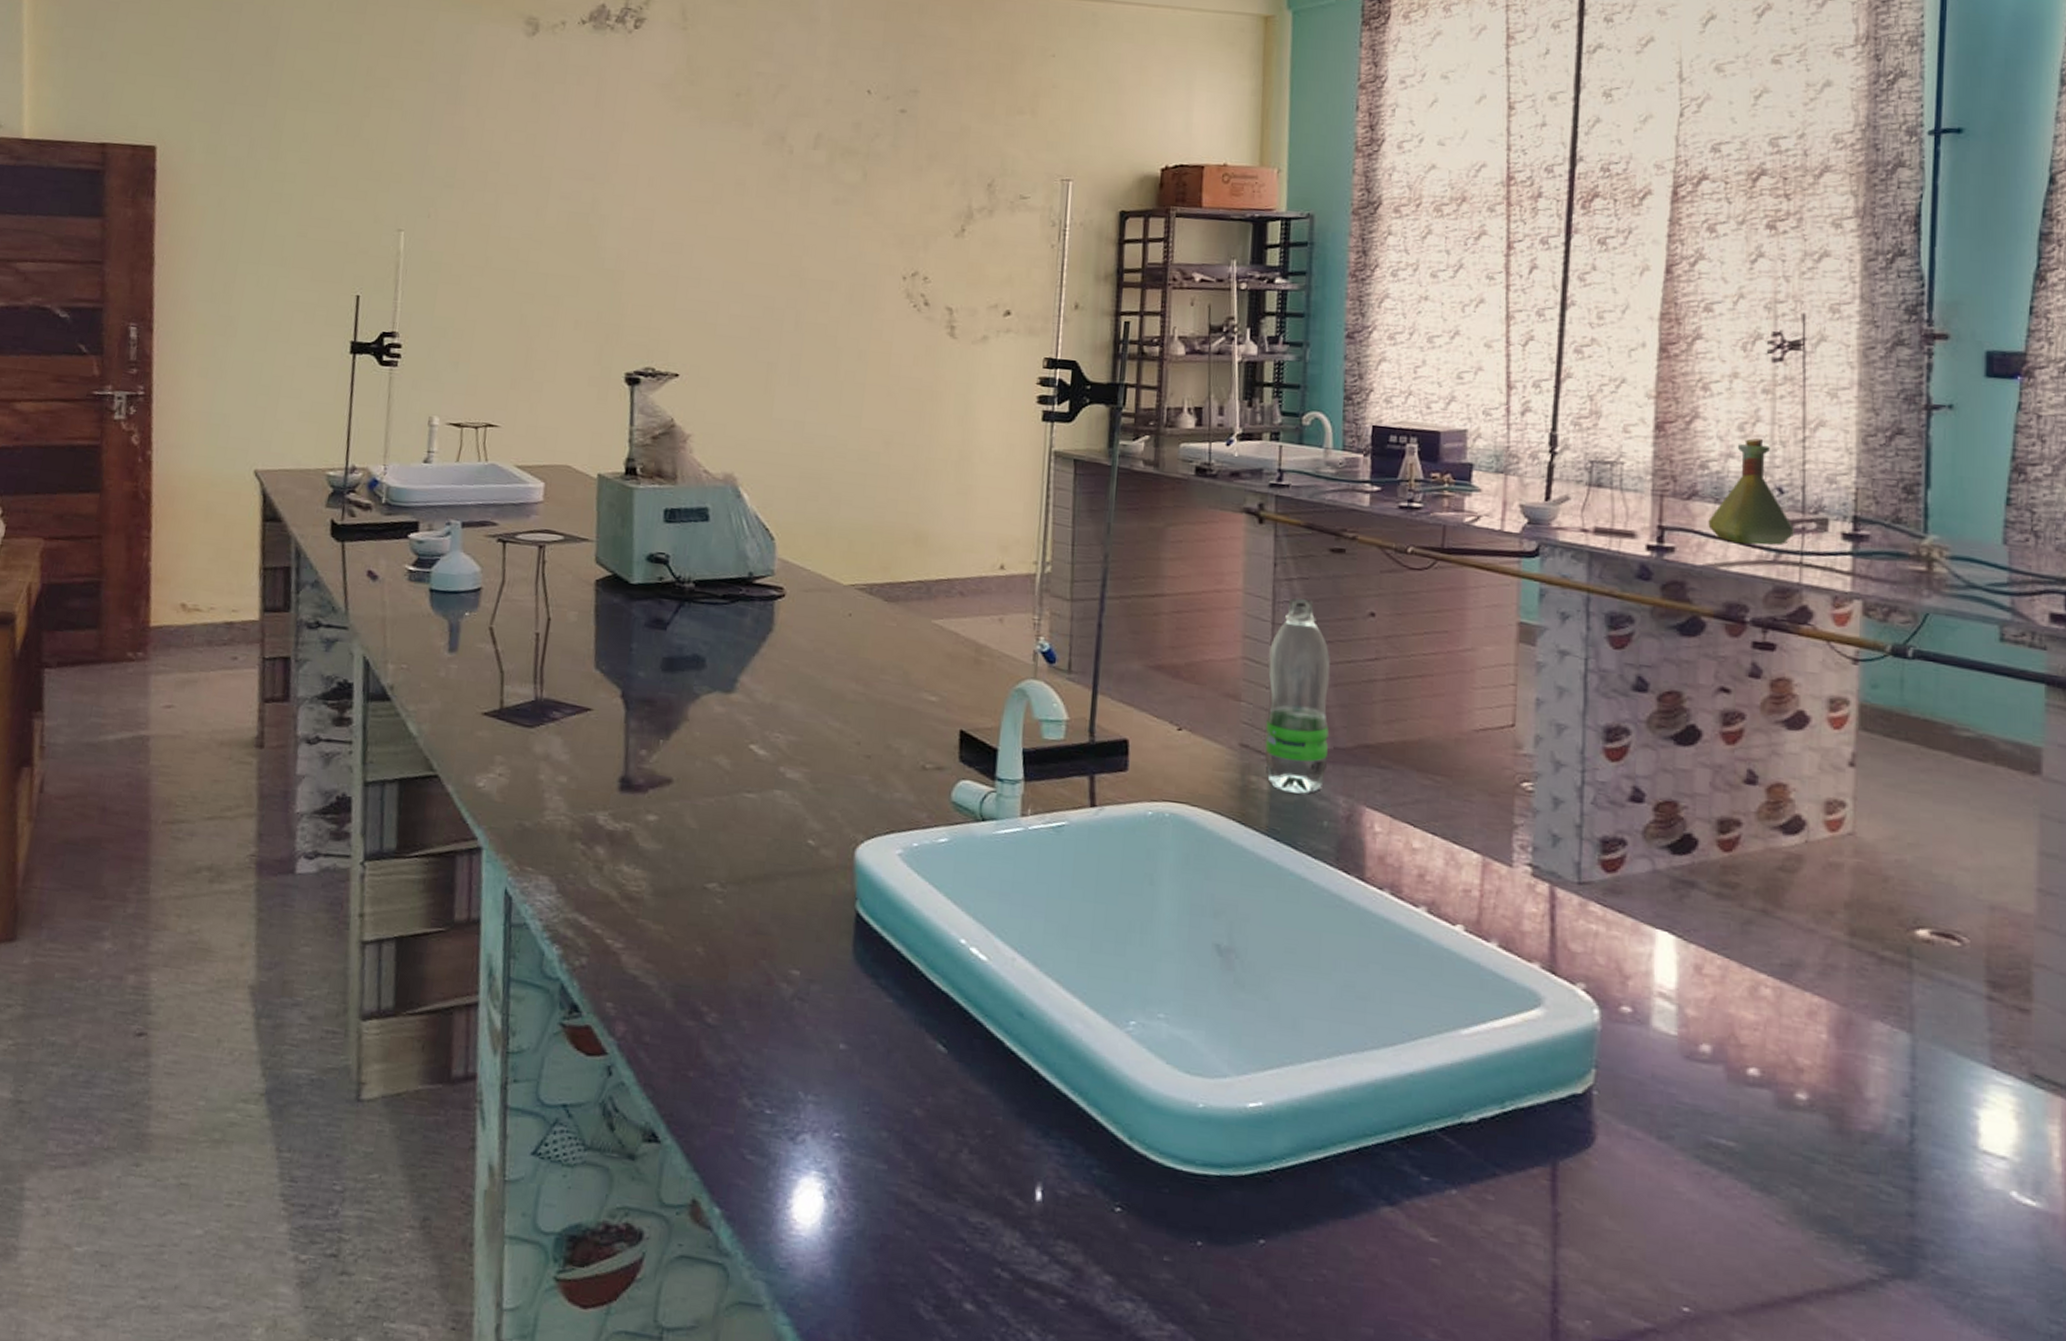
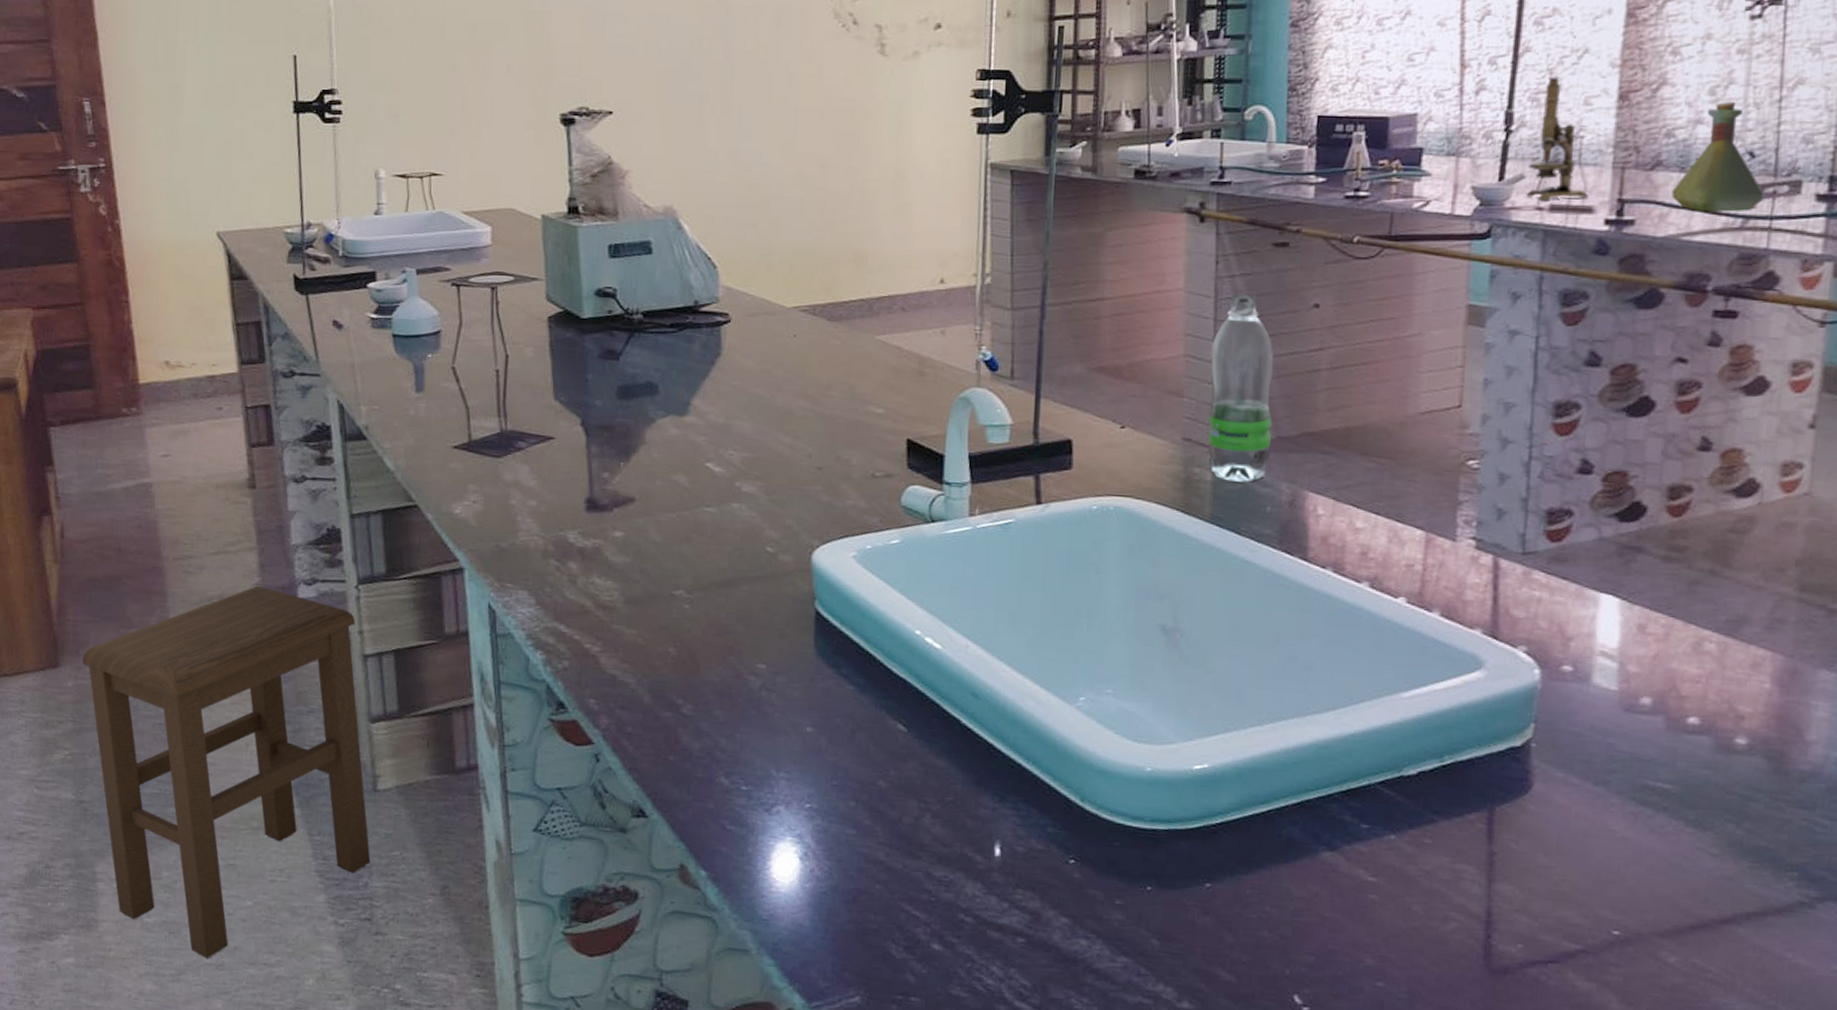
stool: none [42,856,358,1299] -> present [81,585,371,958]
microscope: none [1571,403,1630,524] -> present [1525,77,1589,201]

